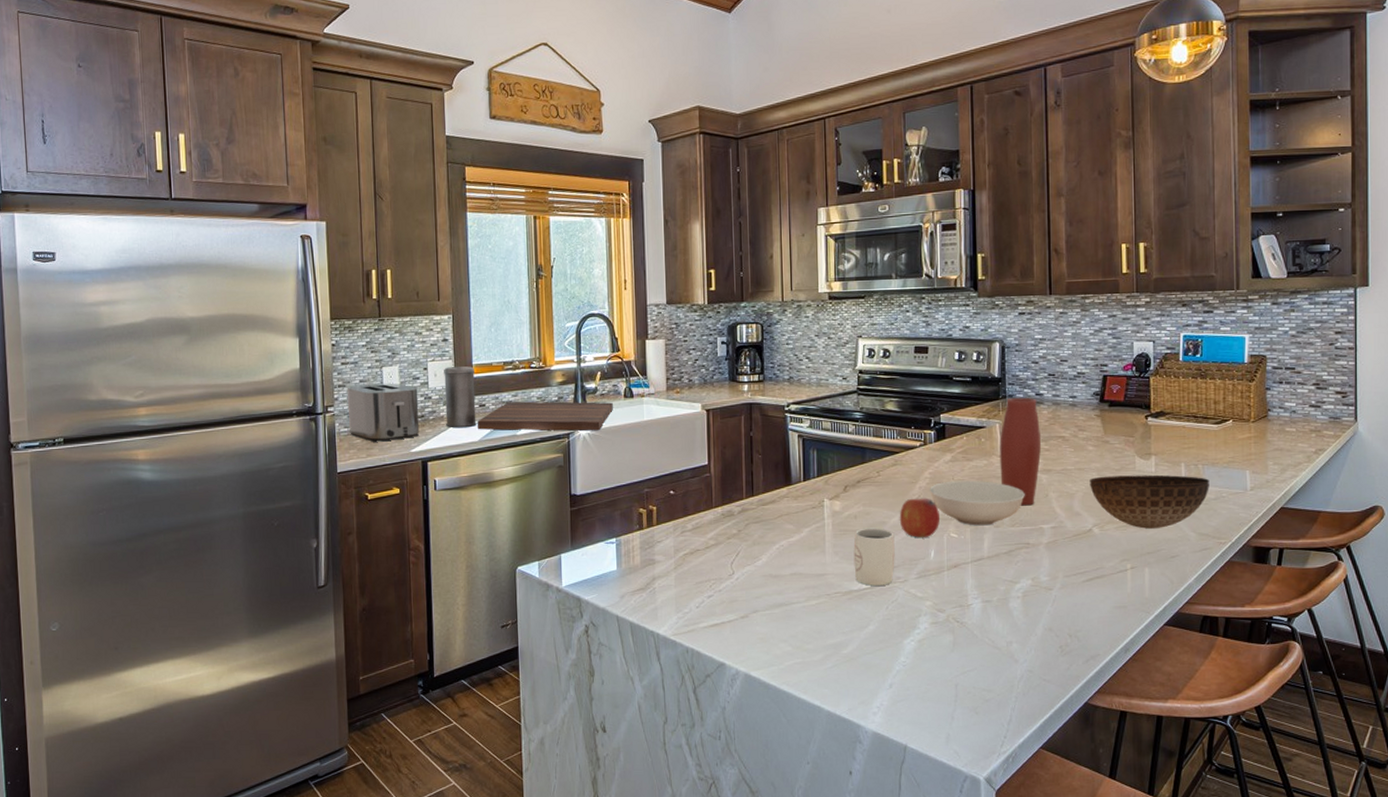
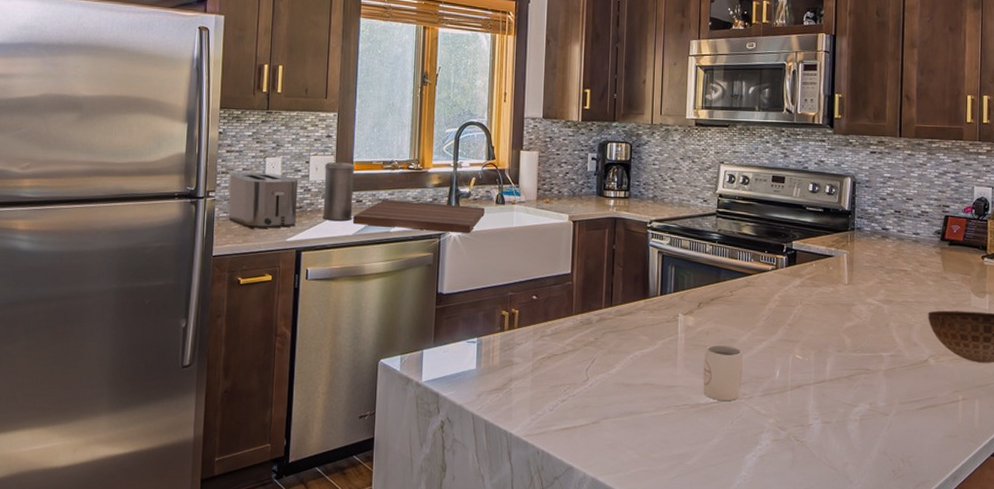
fruit: present [899,498,941,538] -> none [748,319,787,357]
bowl: present [930,480,1025,526] -> none [779,305,867,350]
vase: present [1000,397,1041,506] -> none [845,230,885,334]

